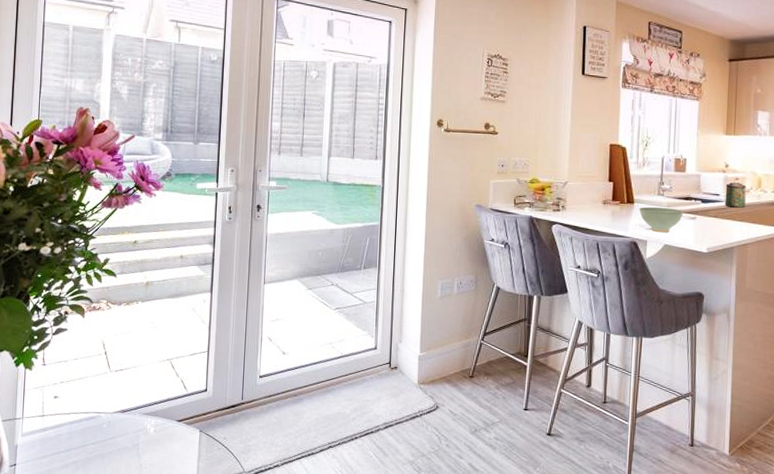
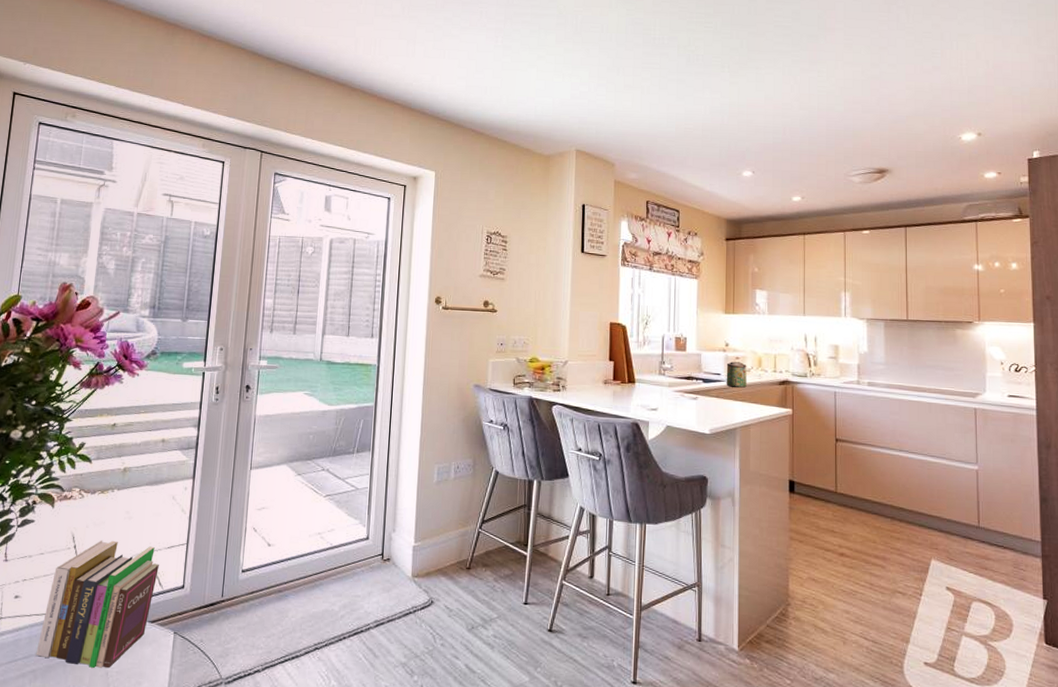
books: none [76,347,183,461] -> present [36,540,159,669]
bowl: present [638,206,684,232] -> none [640,386,686,413]

